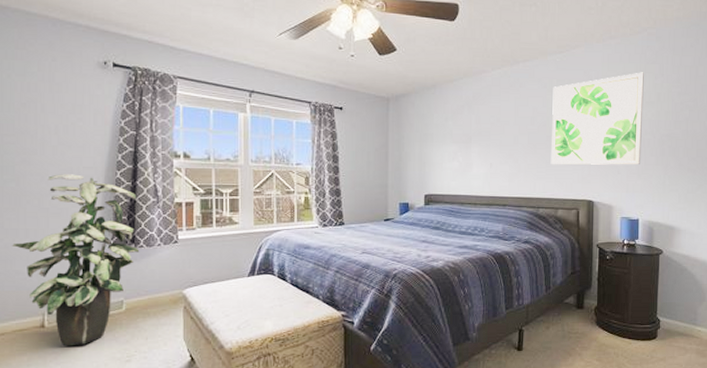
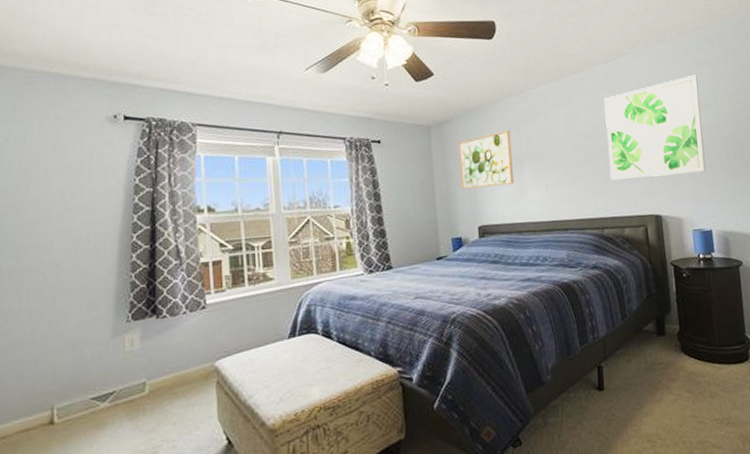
indoor plant: present [11,174,140,346] -> none [12,242,163,444]
wall art: none [413,108,463,160] -> present [458,130,514,189]

